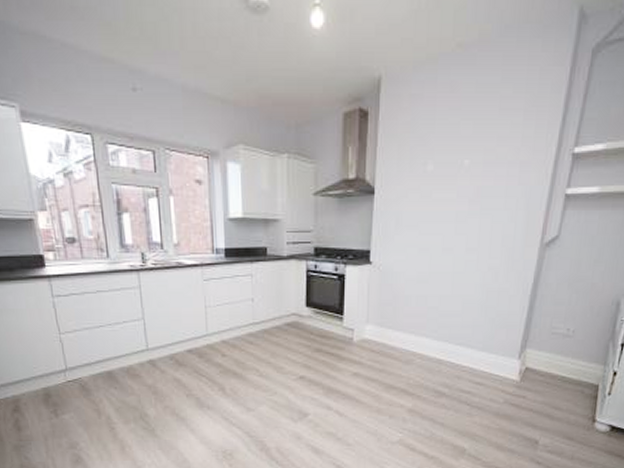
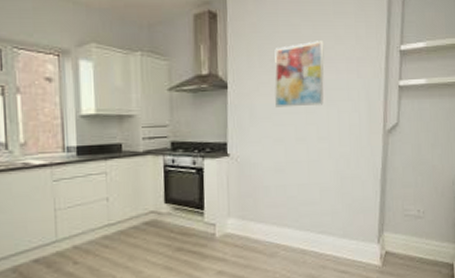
wall art: none [424,142,484,215] -> present [274,41,324,108]

